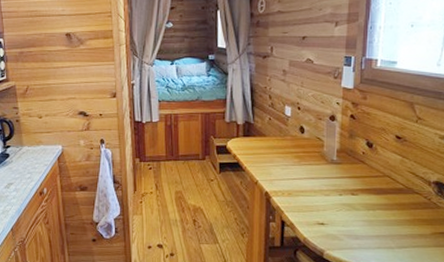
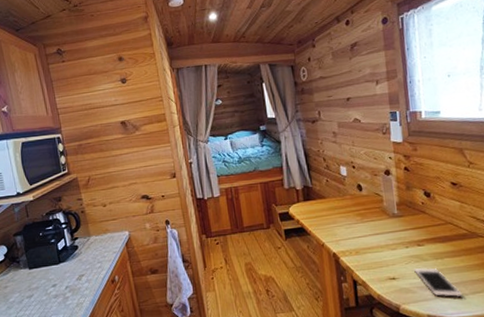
cell phone: none [343,216,388,250] -> present [413,267,462,298]

